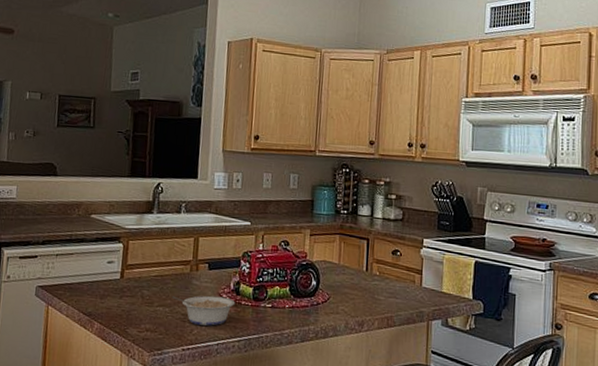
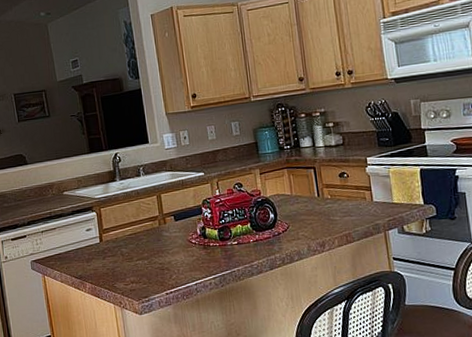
legume: present [172,295,236,326] -> none [147,242,205,271]

